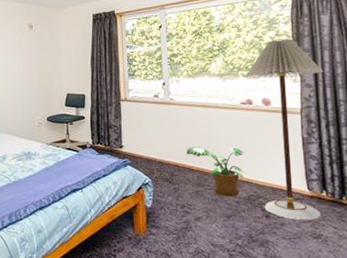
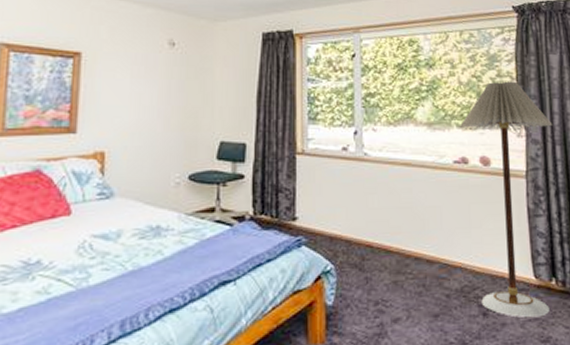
potted plant: present [186,146,244,198] -> none [382,219,457,290]

